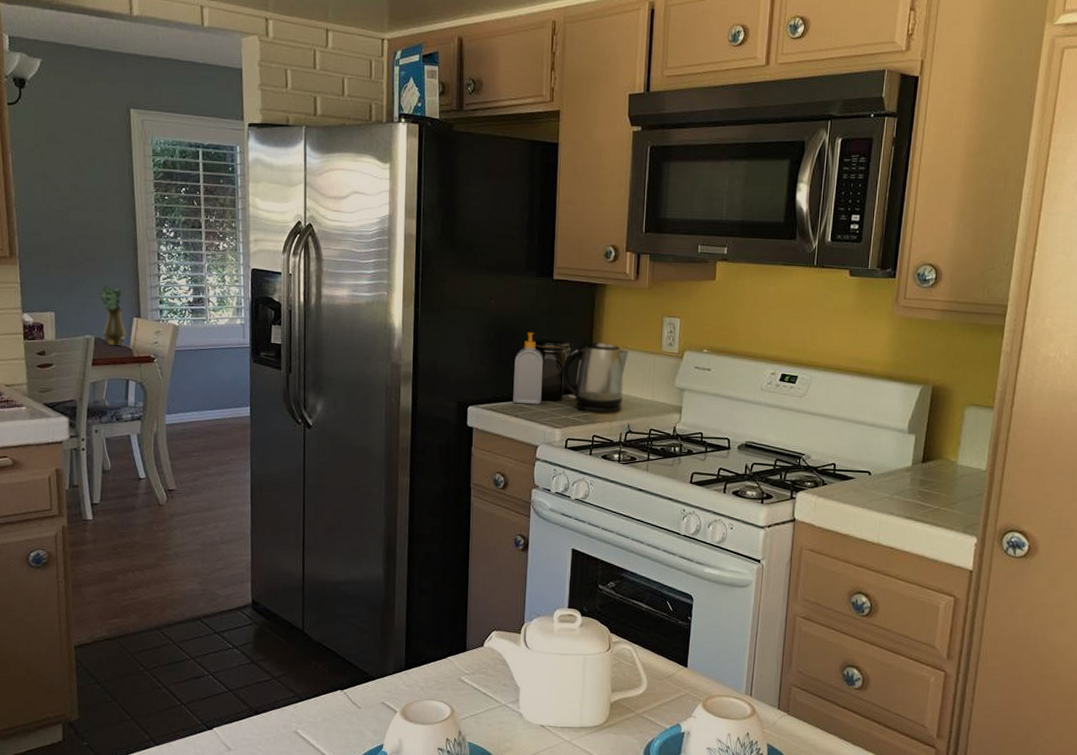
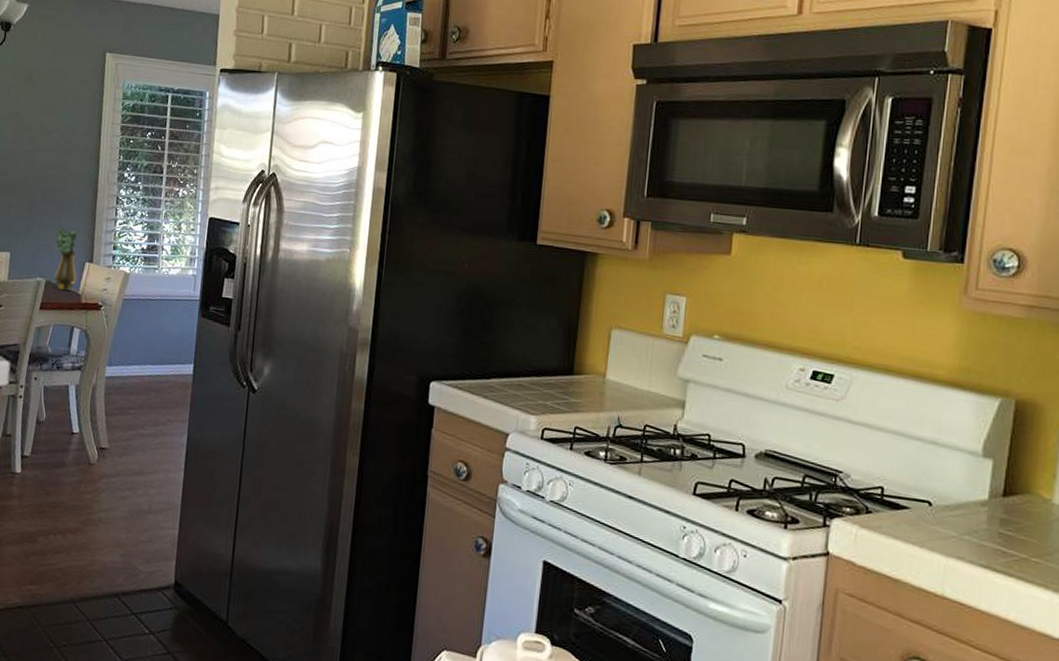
soap bottle: present [513,332,544,405] -> none [482,302,521,386]
jar: present [534,338,571,401] -> none [511,310,553,383]
kettle: present [562,342,628,414] -> none [542,318,622,403]

